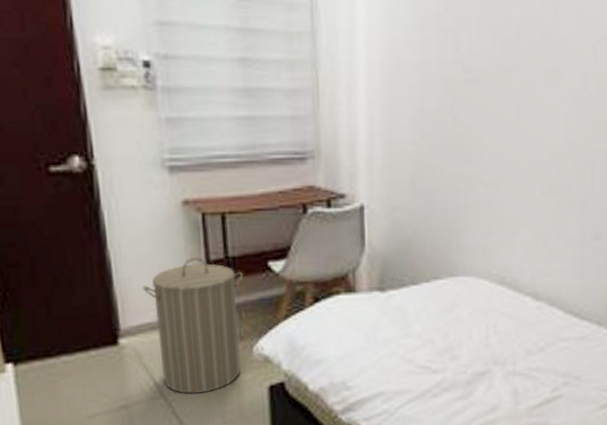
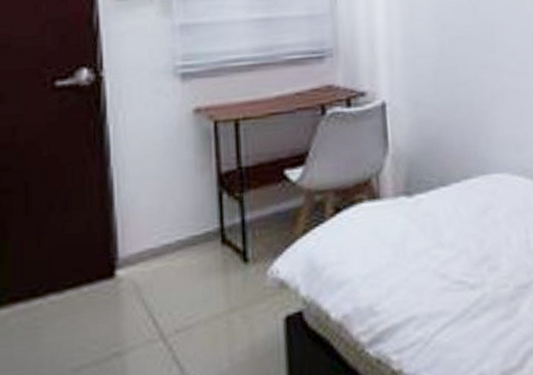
laundry hamper: present [142,256,243,395] -> none [146,169,257,334]

